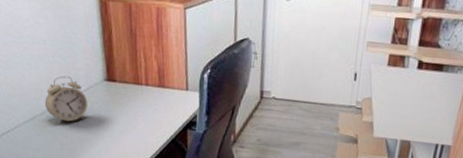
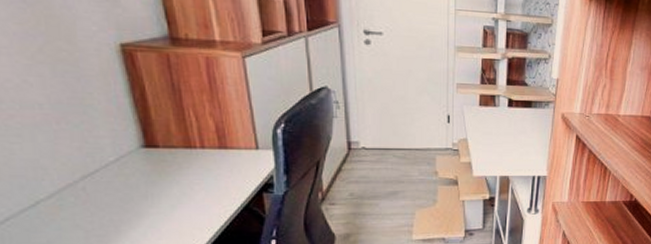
alarm clock: present [45,75,88,124] -> none [51,146,120,207]

